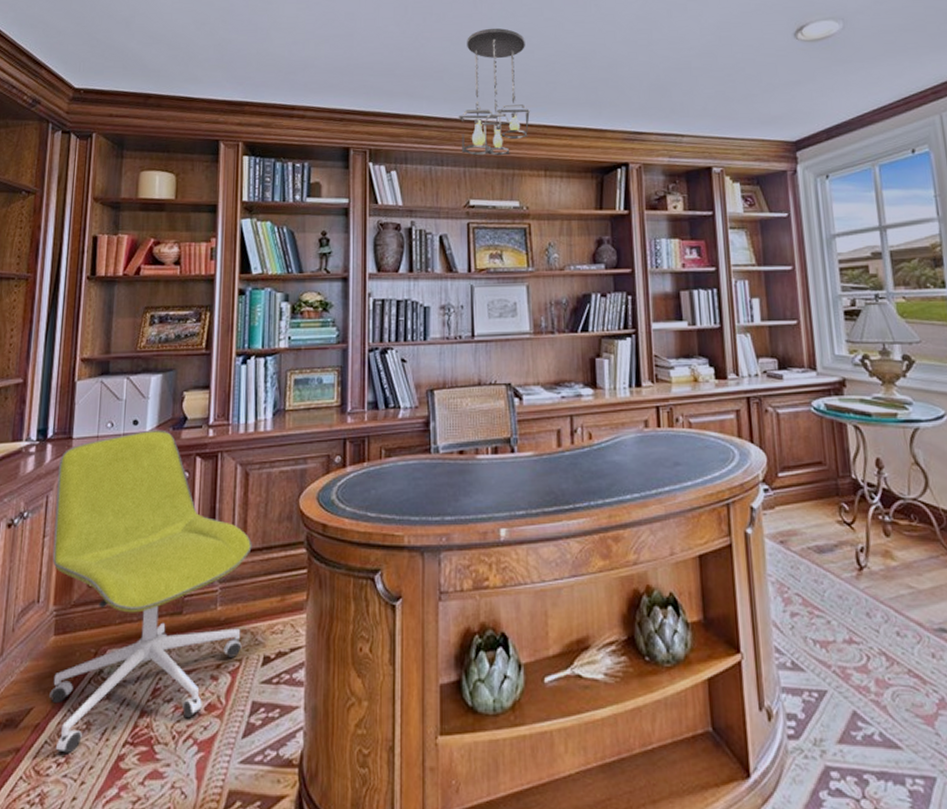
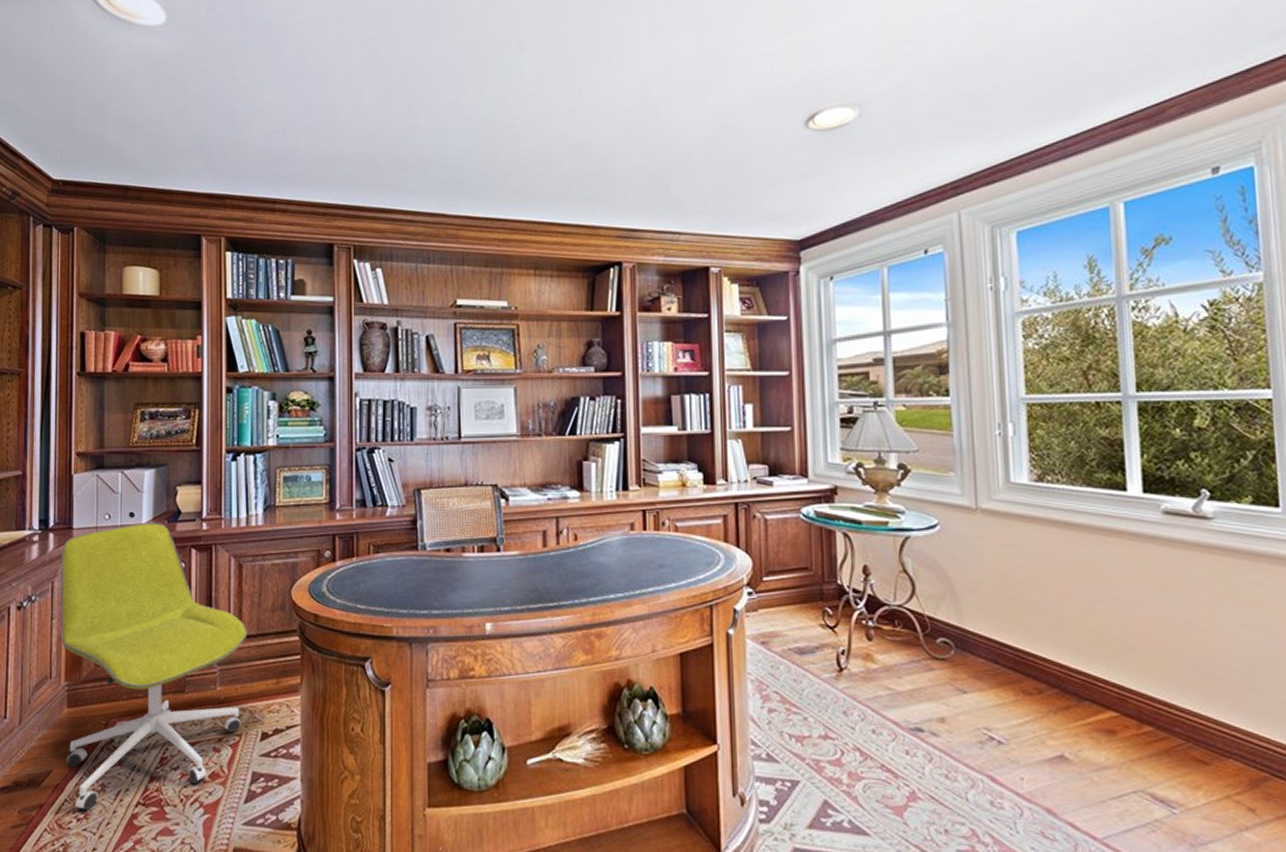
ceiling light fixture: present [458,28,531,156] -> none [445,115,521,254]

